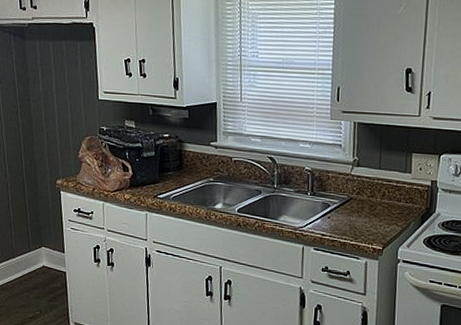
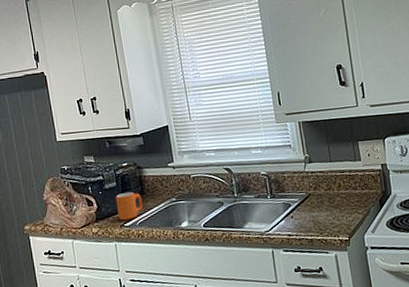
mug: none [152,163,179,192] -> present [115,191,143,221]

